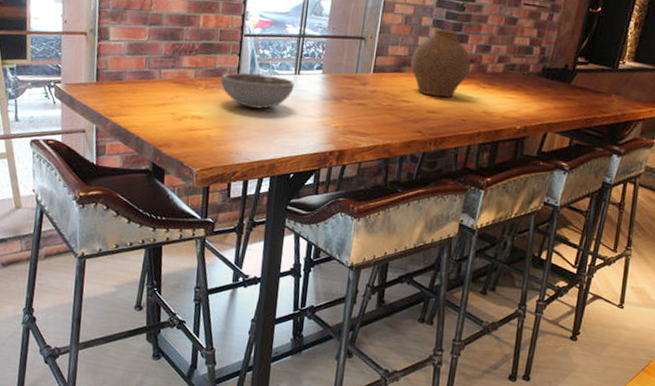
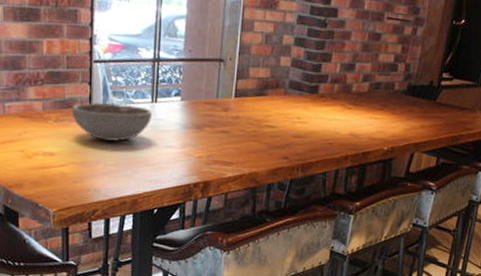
vase: present [411,29,471,98] -> none [274,47,335,121]

